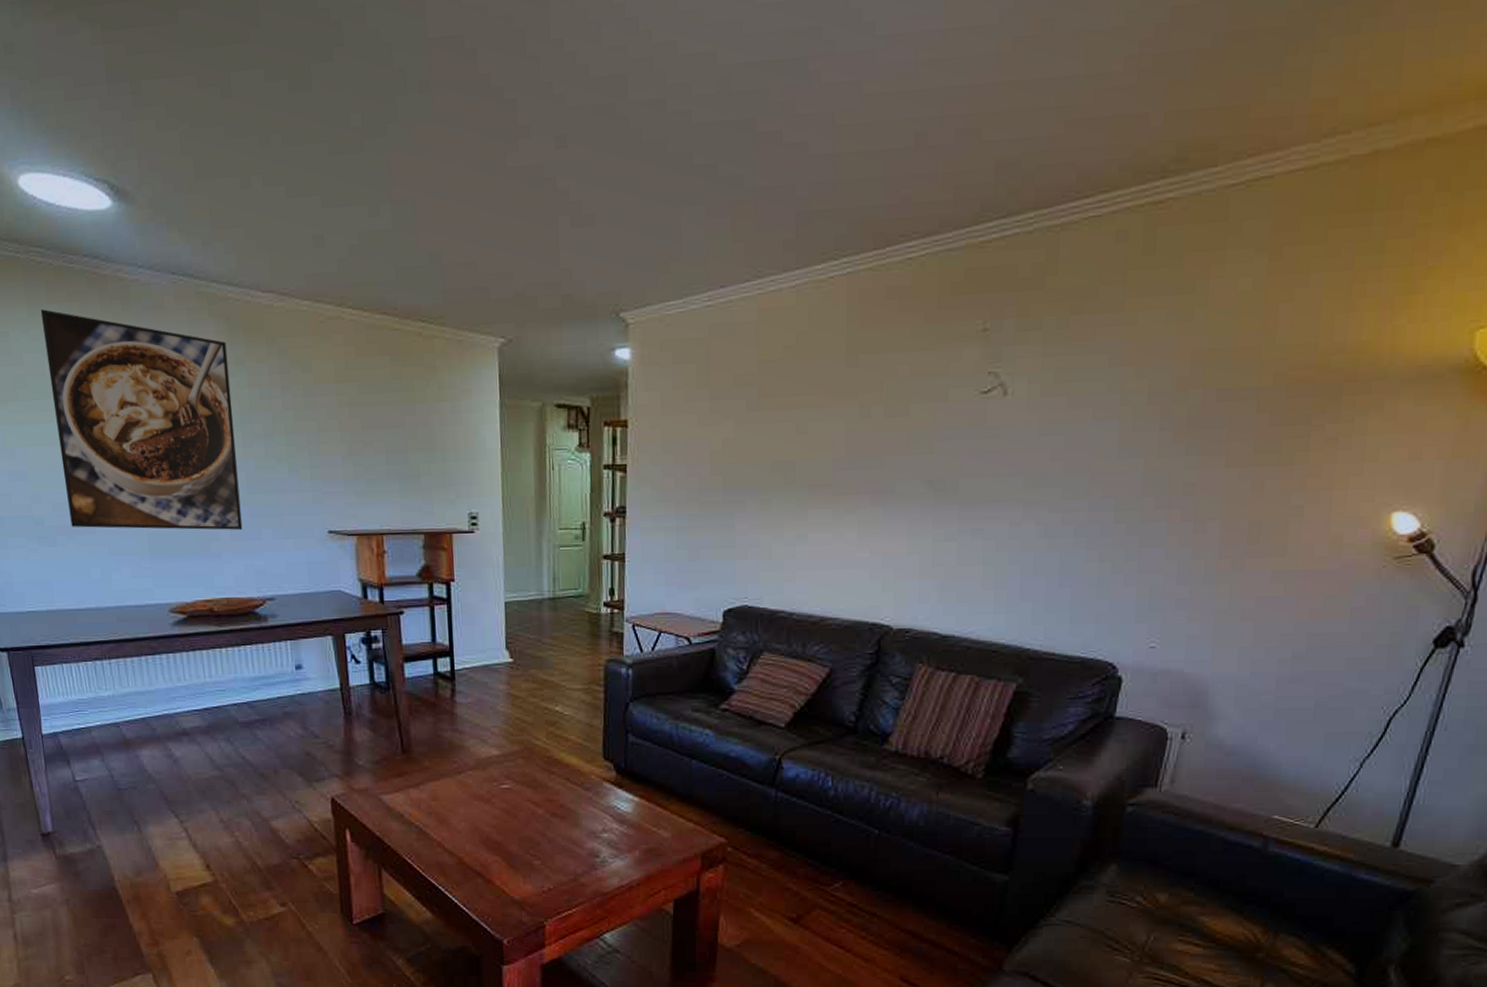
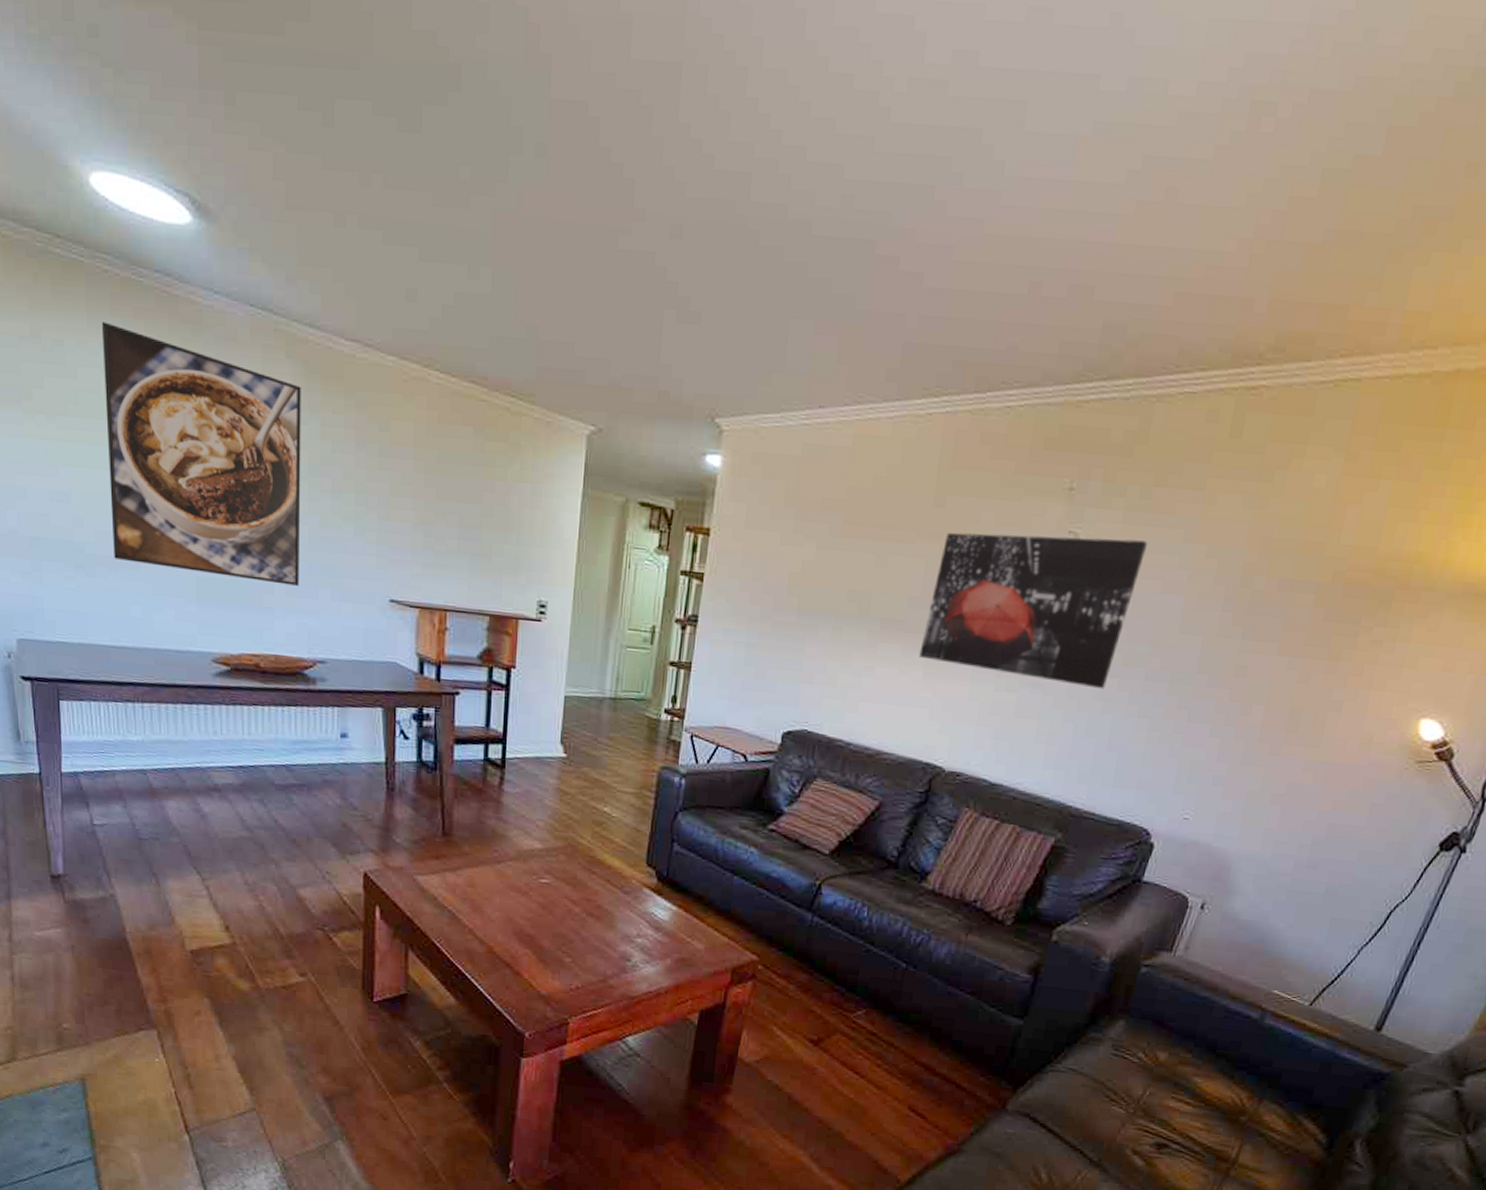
wall art: none [851,371,1073,526] -> present [919,532,1148,690]

